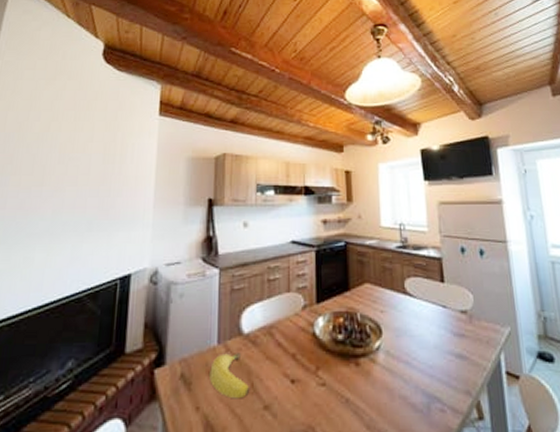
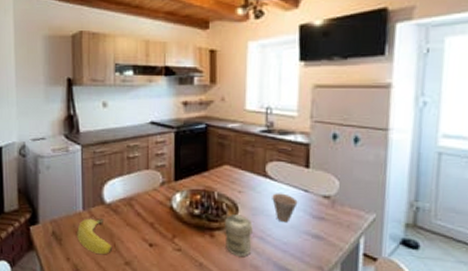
jar: none [369,337,398,386] -> present [225,214,253,256]
cup: none [413,310,438,343] -> present [272,193,298,223]

